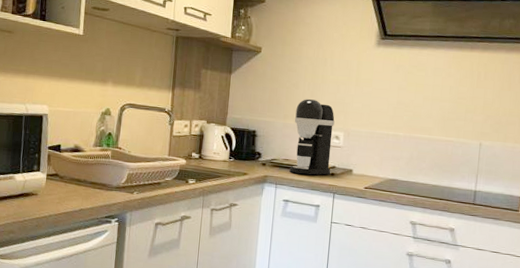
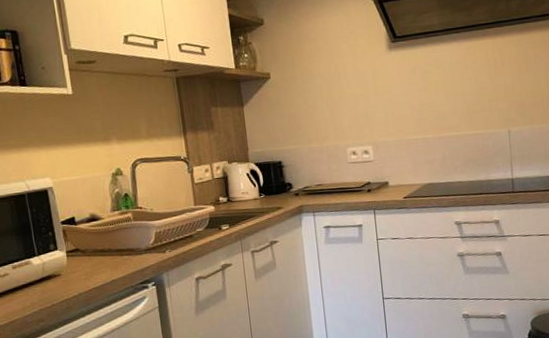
coffee maker: present [289,99,335,175] -> none [318,117,367,198]

